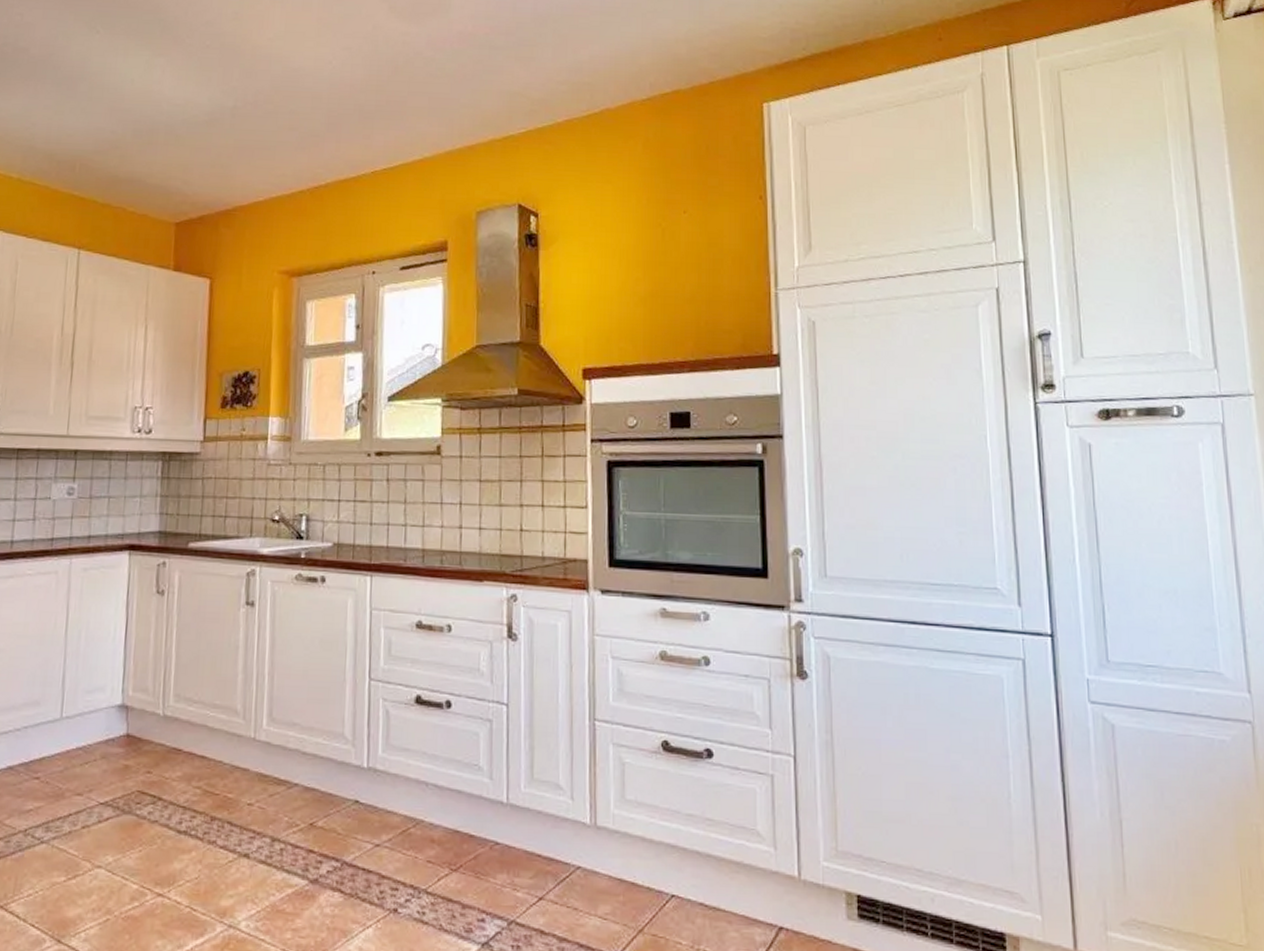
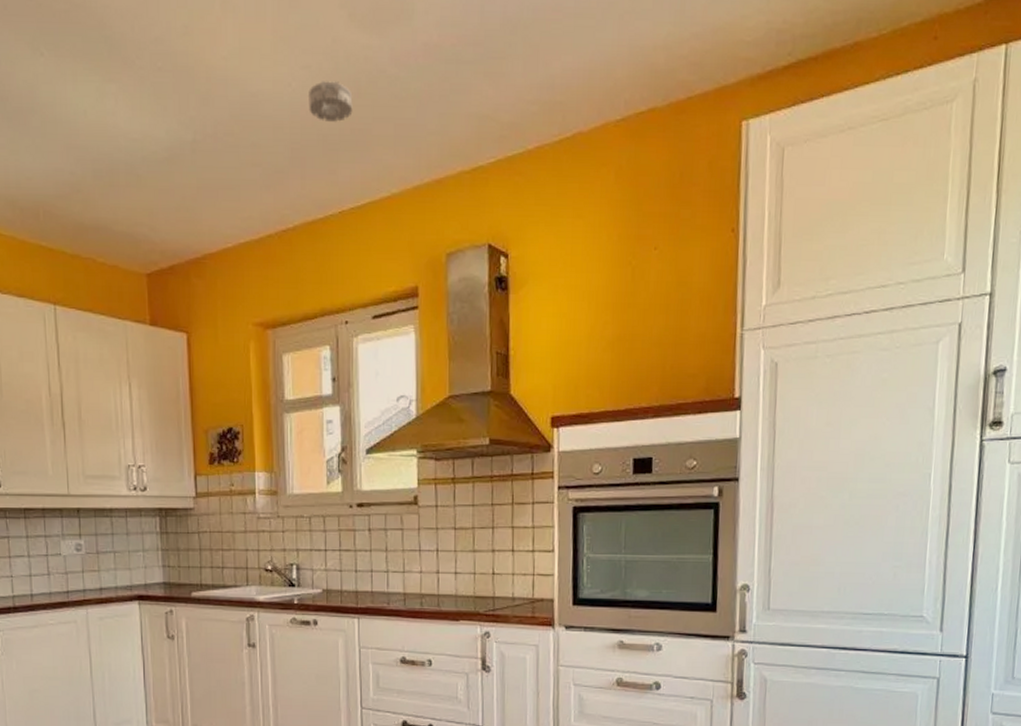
smoke detector: none [347,60,390,95] -> present [309,81,353,122]

